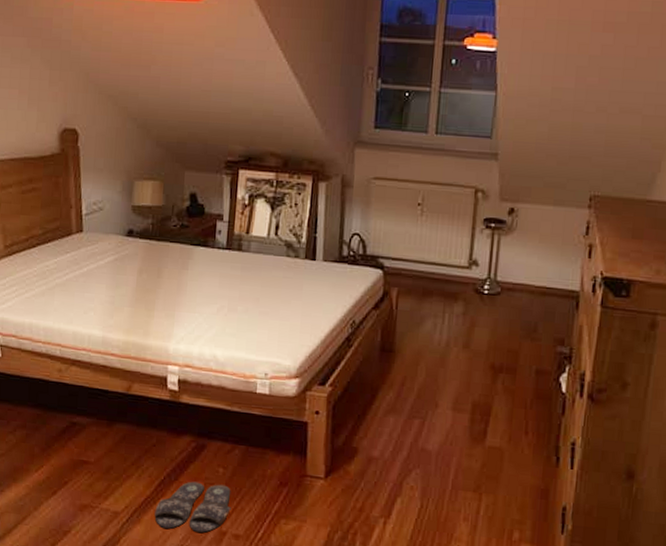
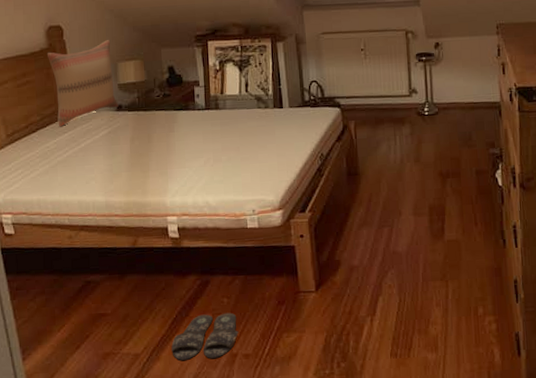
pillow: none [58,153,130,245] -> present [48,40,119,126]

